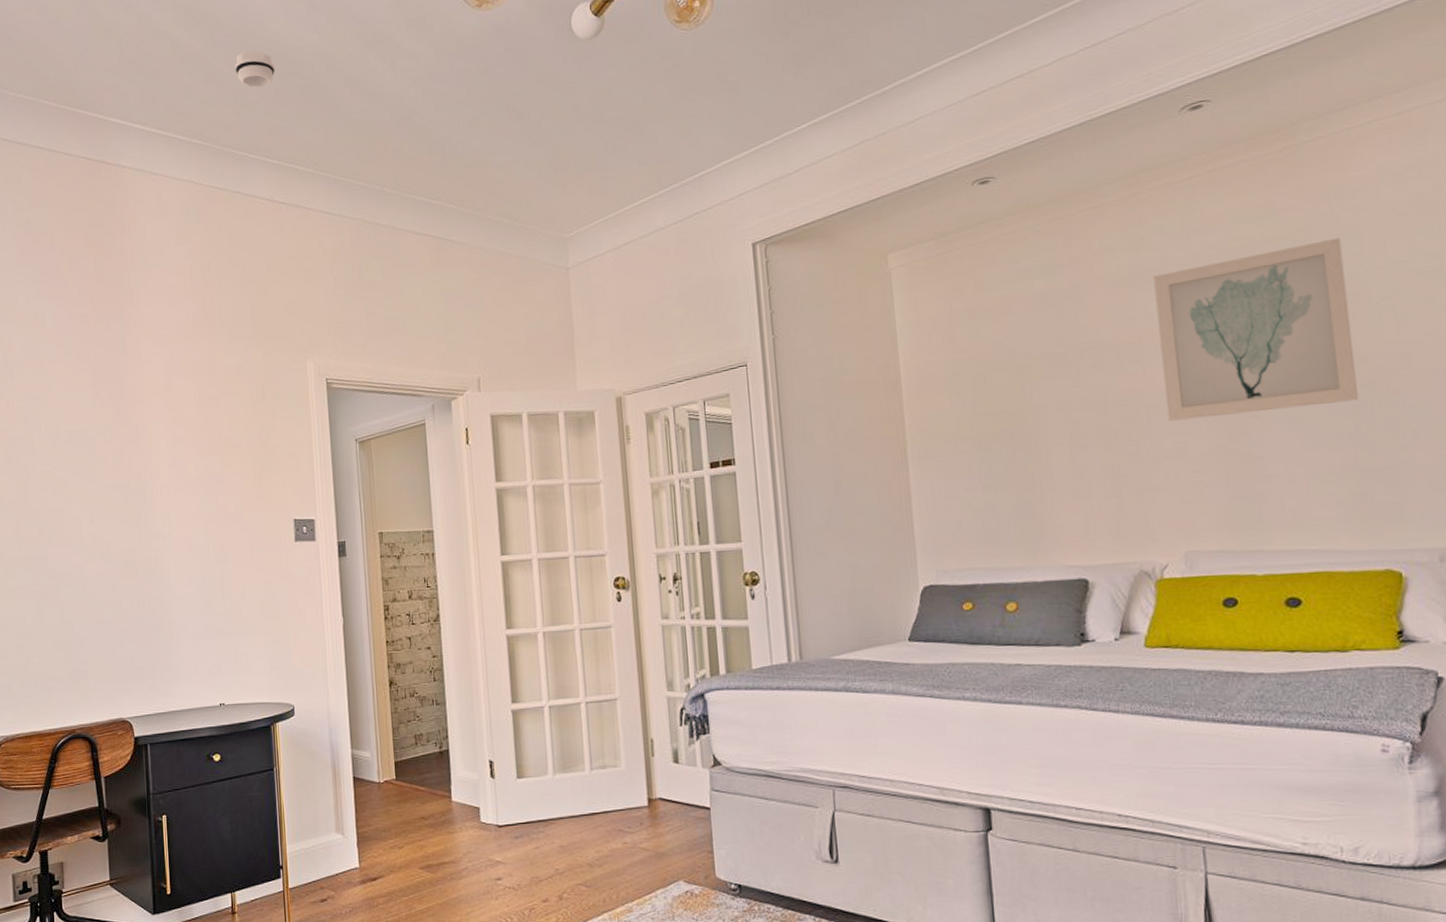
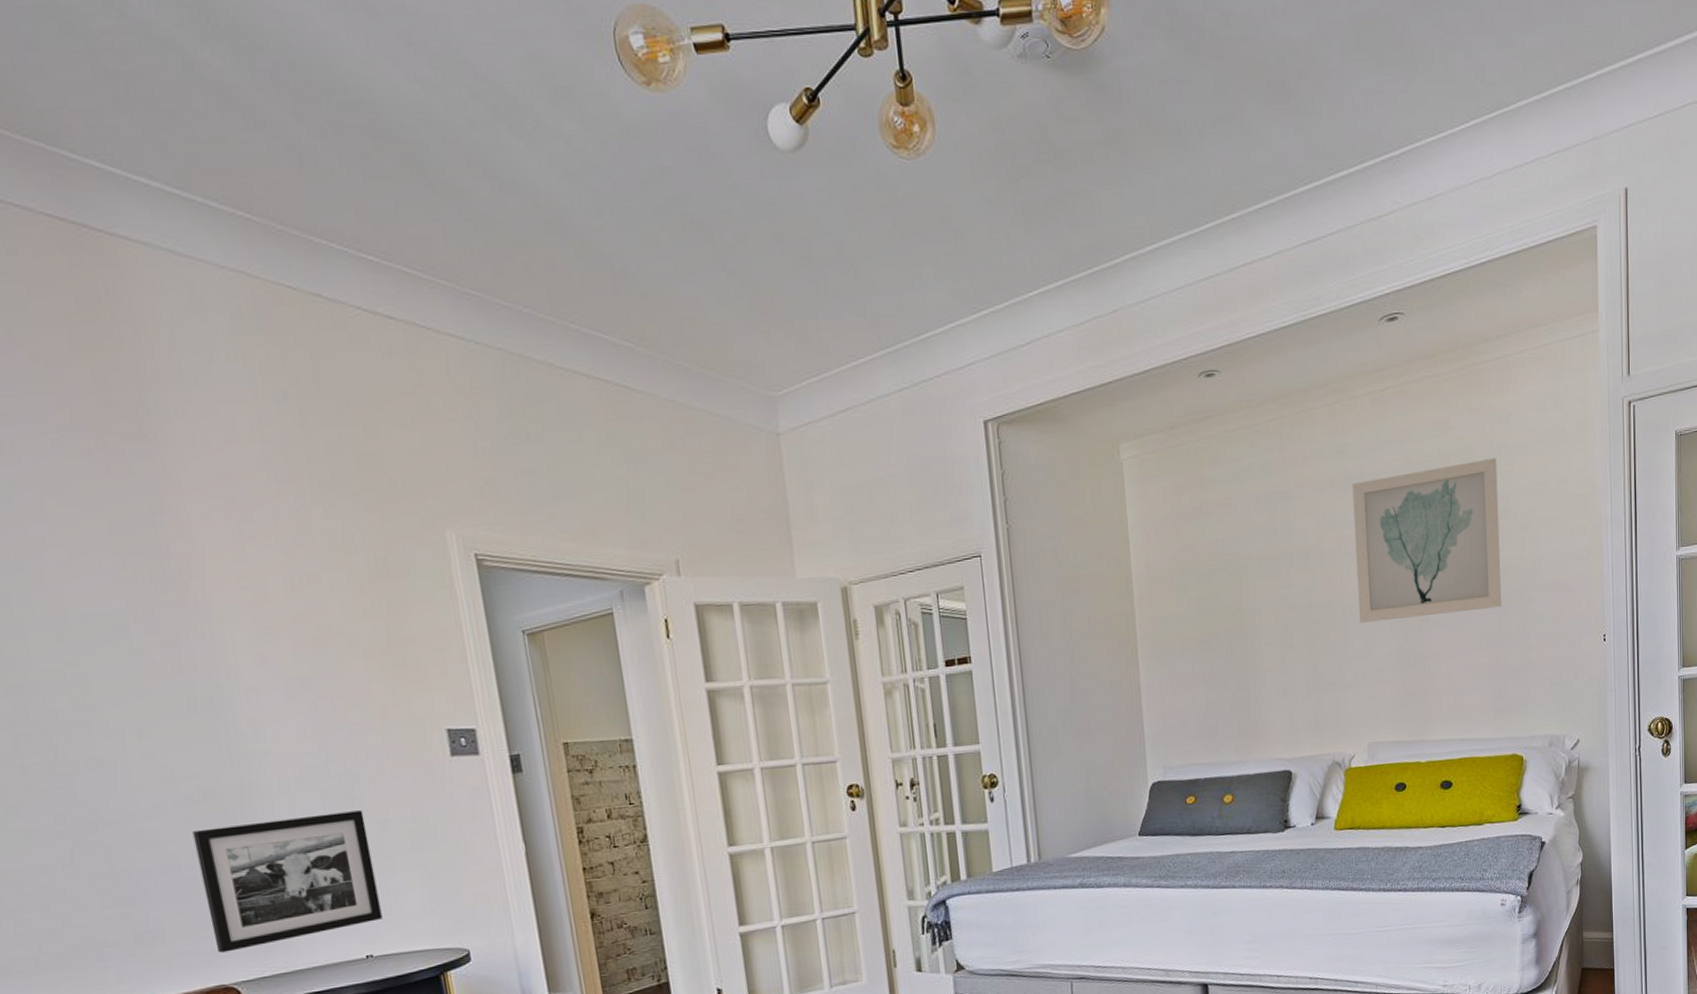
picture frame: none [115,583,234,692] -> present [192,810,383,953]
smoke detector: present [235,51,276,88] -> none [292,93,359,150]

